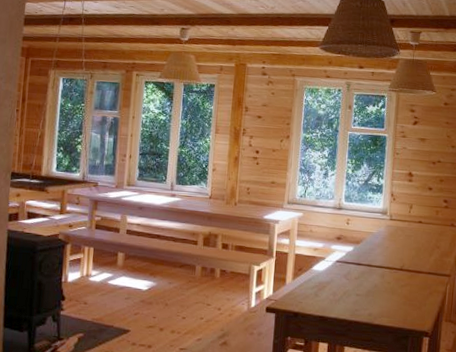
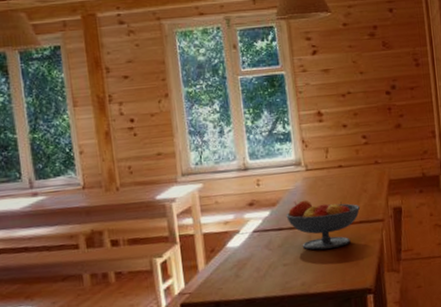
fruit bowl: none [366,243,432,291] -> present [286,200,361,250]

